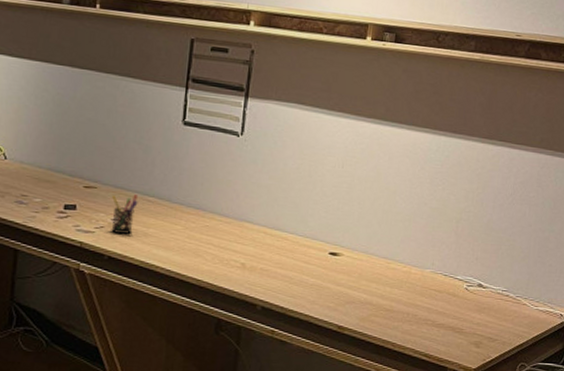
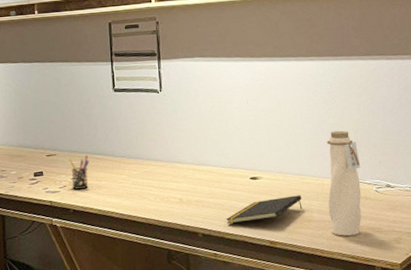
notepad: none [292,279,383,301] -> present [226,195,303,224]
water bottle: none [408,216,456,332] -> present [326,130,362,236]

